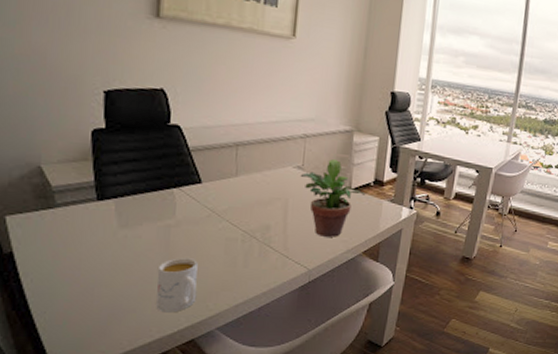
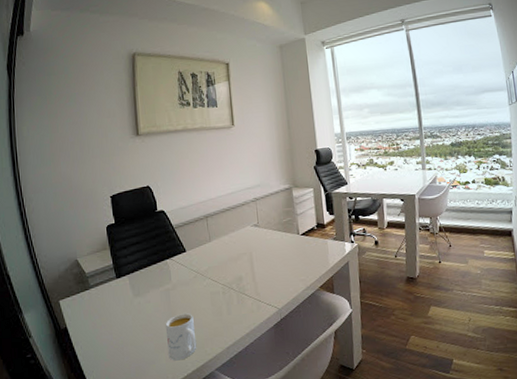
potted plant: present [300,159,366,237] -> none [257,213,312,279]

